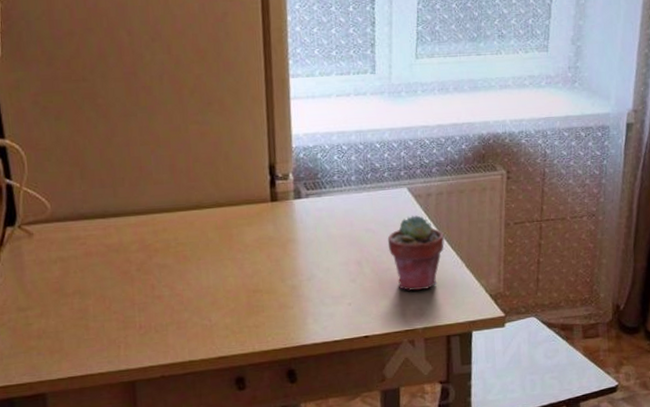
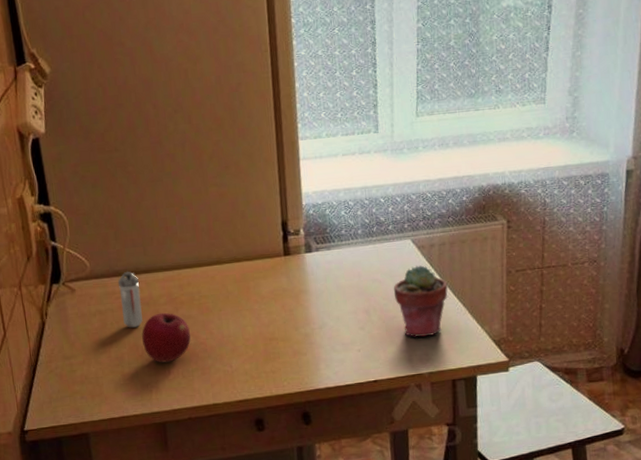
shaker: none [82,214,111,277] -> present [117,271,143,328]
apple: none [109,260,166,316] -> present [142,312,191,363]

